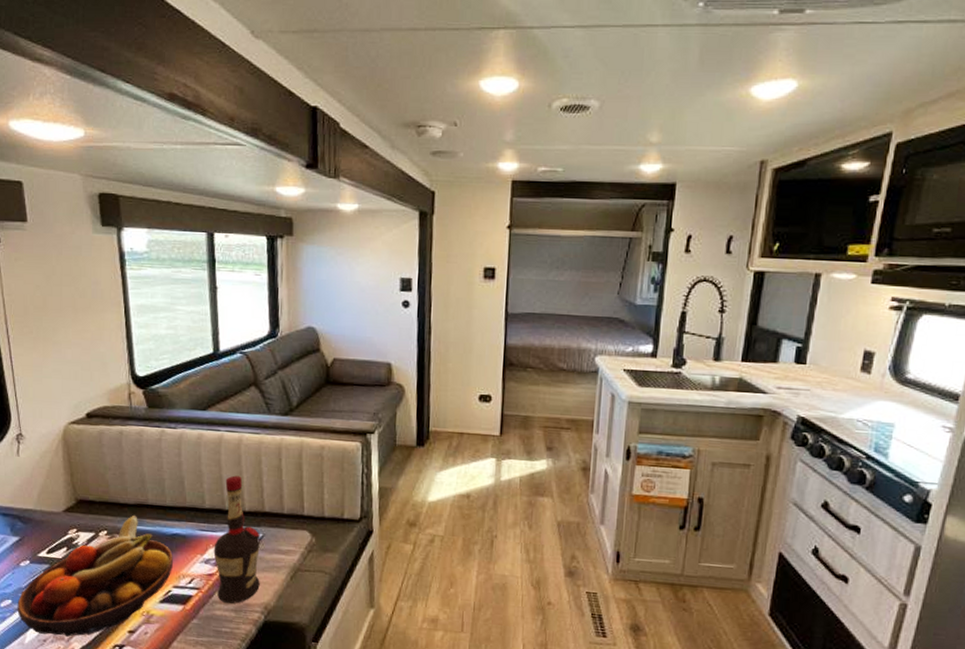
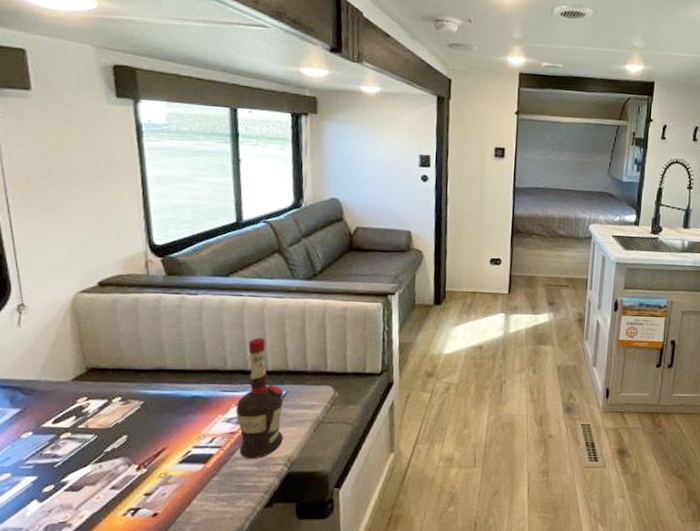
fruit bowl: present [17,515,174,637] -> none [17,380,194,505]

